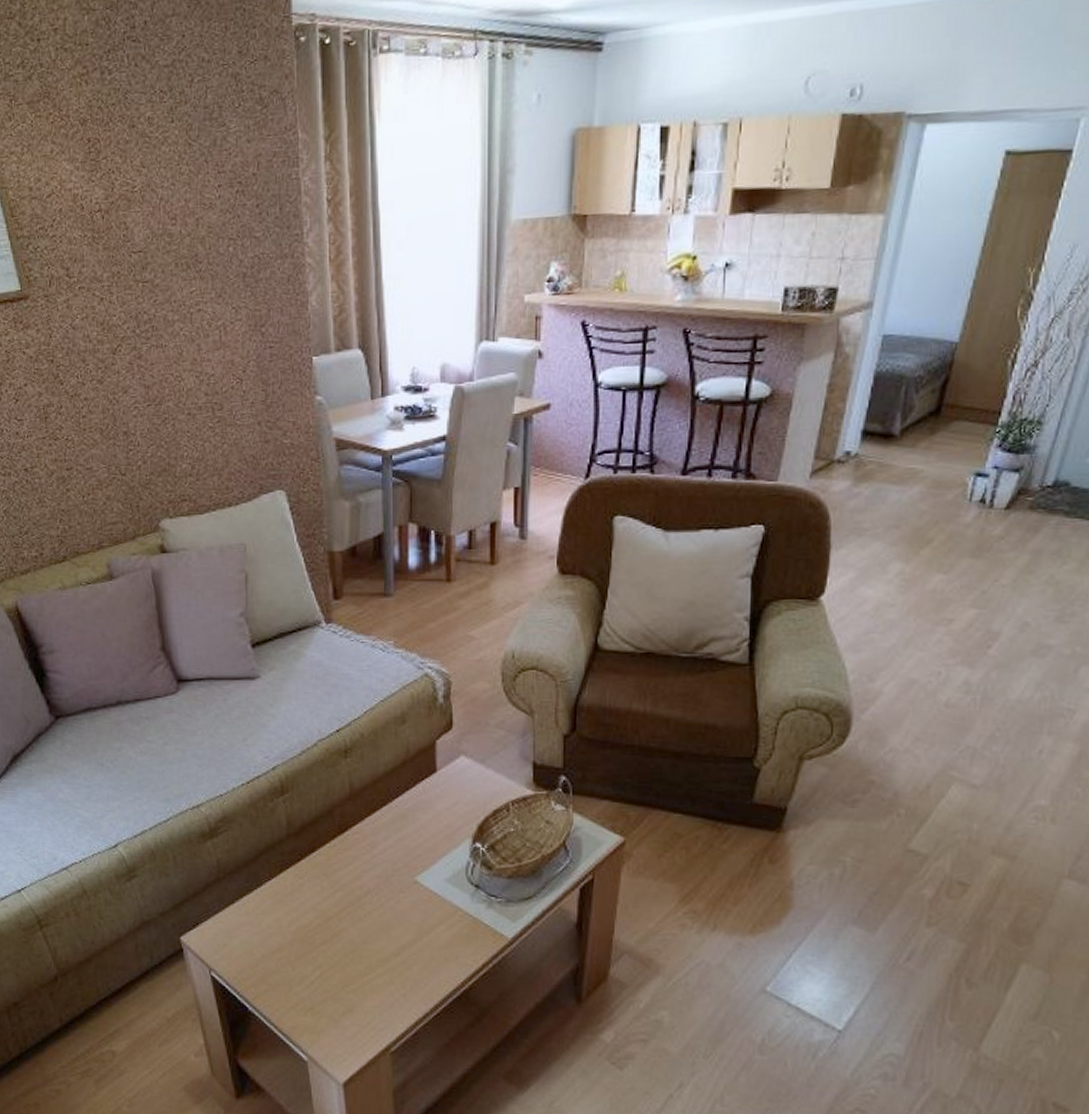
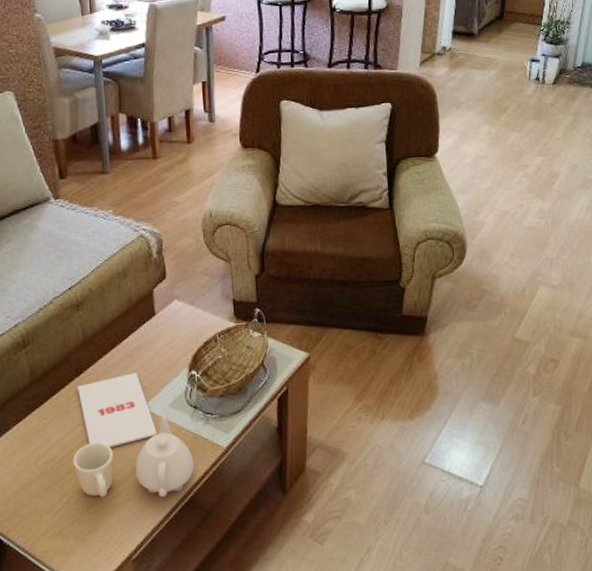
mug: none [330,912,376,976] -> present [73,442,114,498]
magazine: none [339,837,429,921] -> present [76,372,157,448]
teapot: none [401,884,471,987] -> present [135,409,195,498]

